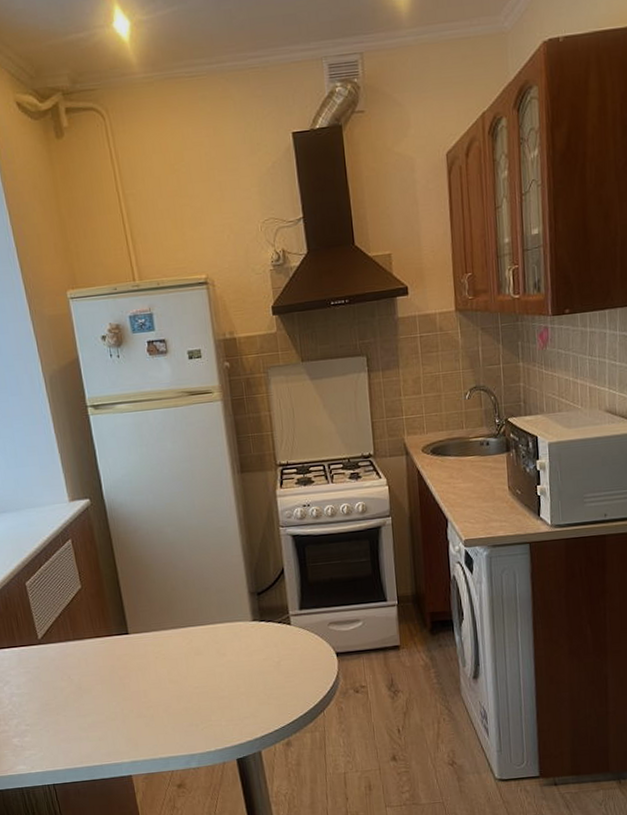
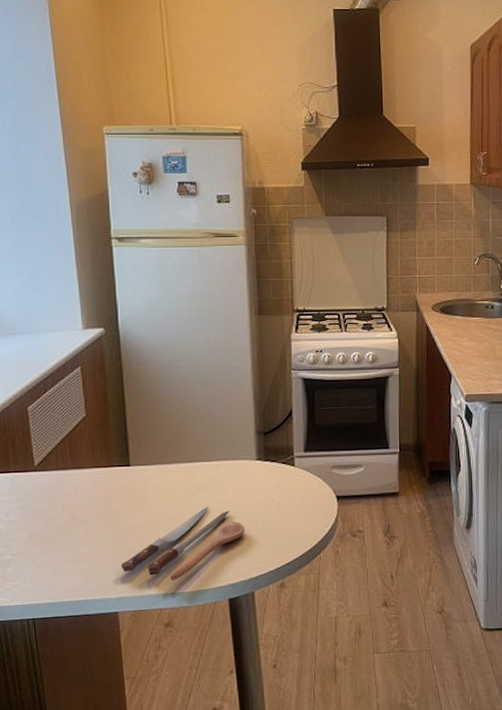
spoon: none [130,669,246,743] -> present [121,506,244,580]

